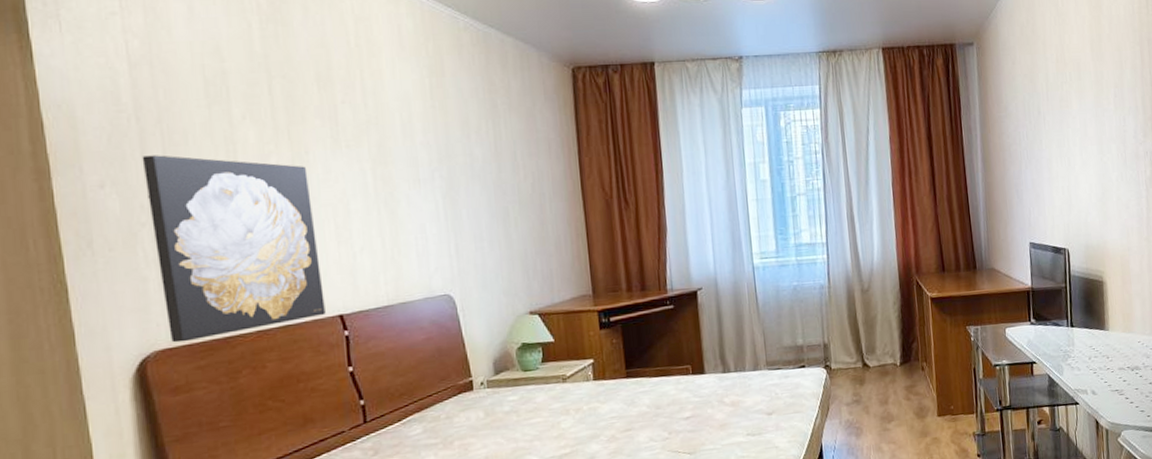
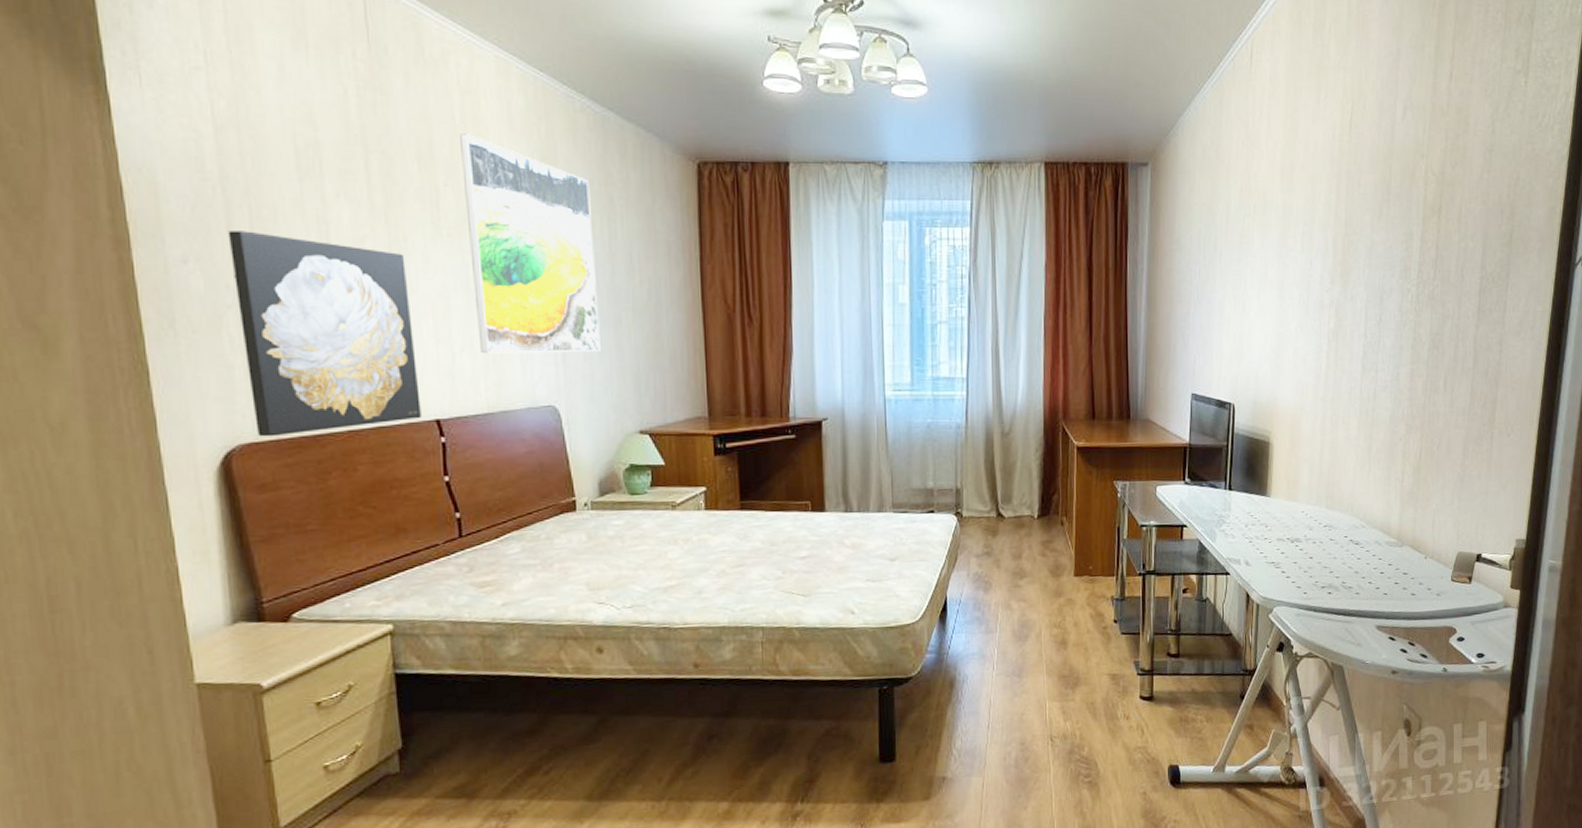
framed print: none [355,55,491,252] -> present [460,133,601,354]

